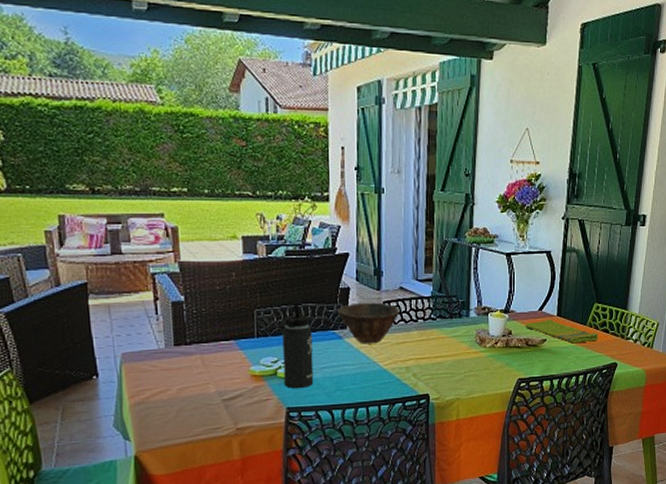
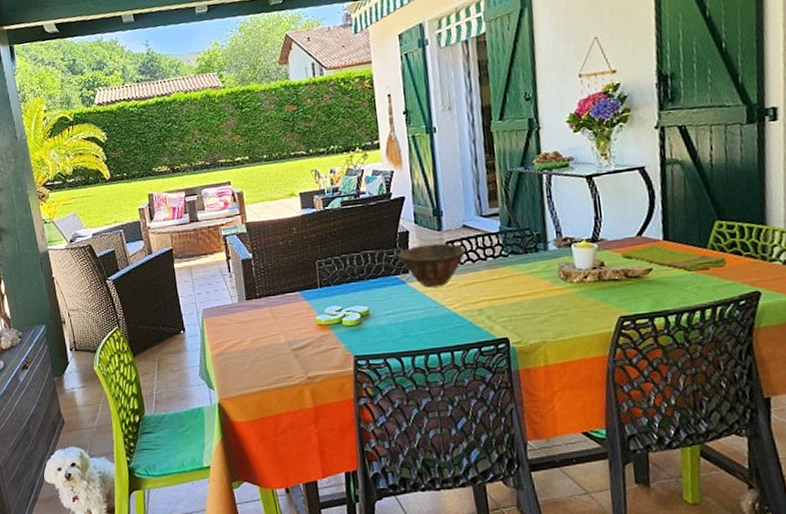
thermos bottle: present [282,304,314,389] -> none [344,252,380,337]

